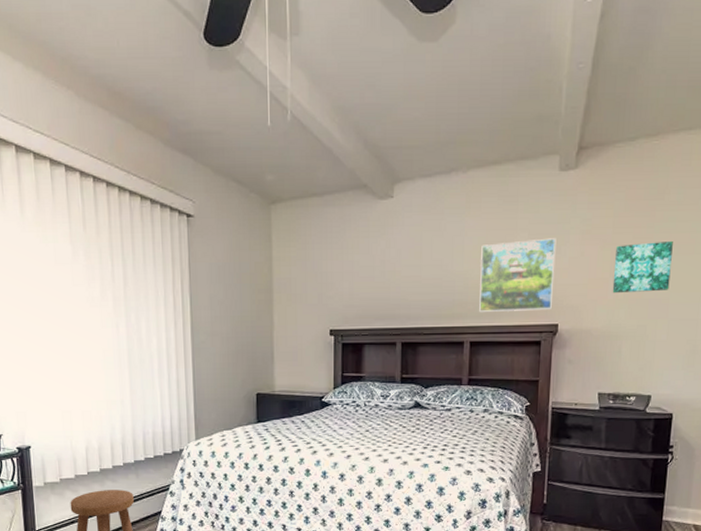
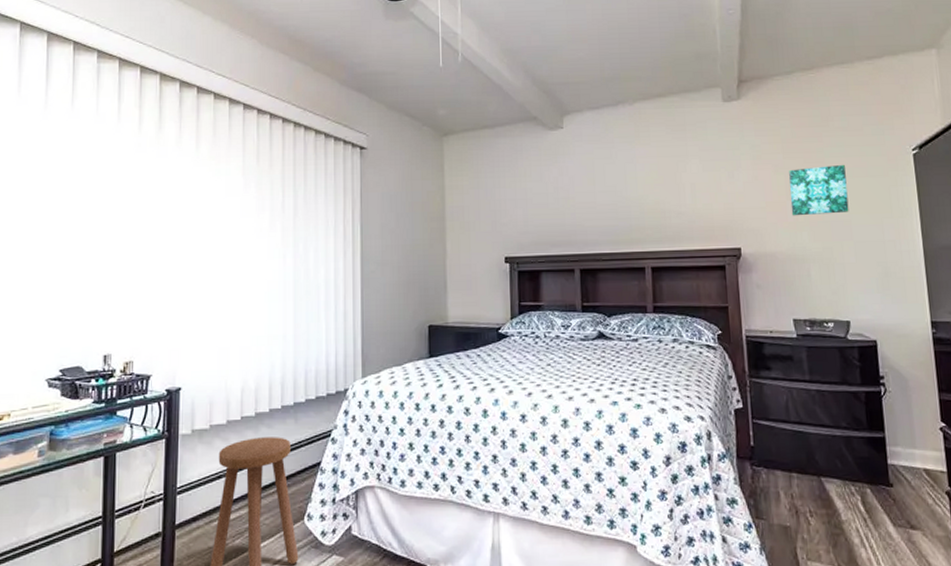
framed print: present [479,238,557,313] -> none [654,163,732,238]

